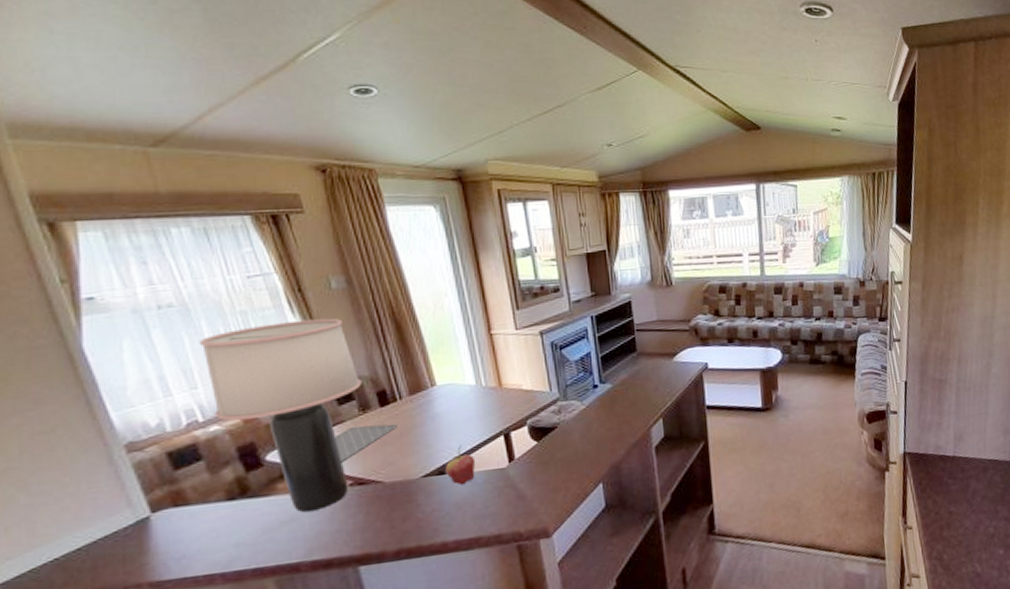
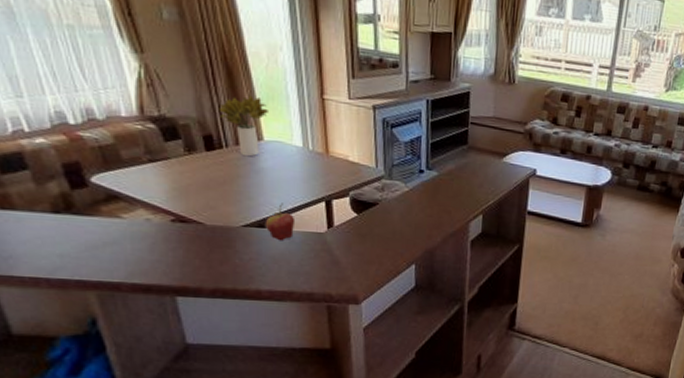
table lamp: present [200,318,362,512] -> none [25,43,189,238]
placemat: present [335,424,397,463] -> none [159,165,222,198]
flower bouquet: none [390,344,441,405] -> present [218,95,270,157]

